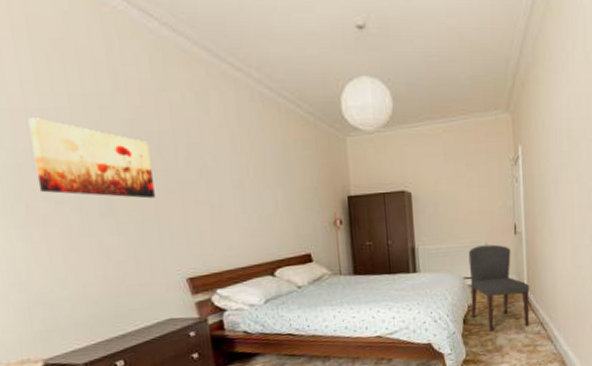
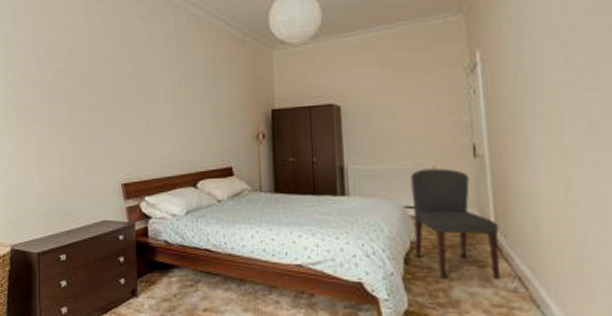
wall art: present [27,116,155,199] -> none [27,46,105,111]

